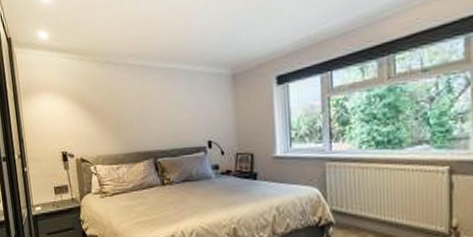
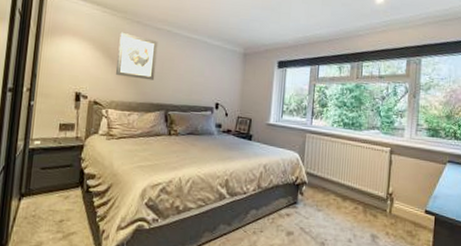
wall art: none [92,77,137,128] -> present [116,32,158,80]

